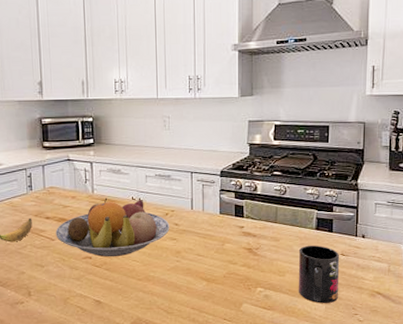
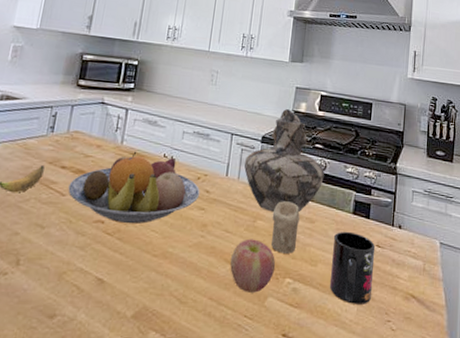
vase: none [206,143,285,236] -> present [244,109,325,213]
apple: none [206,259,247,301] -> present [230,239,276,293]
candle: none [239,225,264,268] -> present [271,201,300,254]

